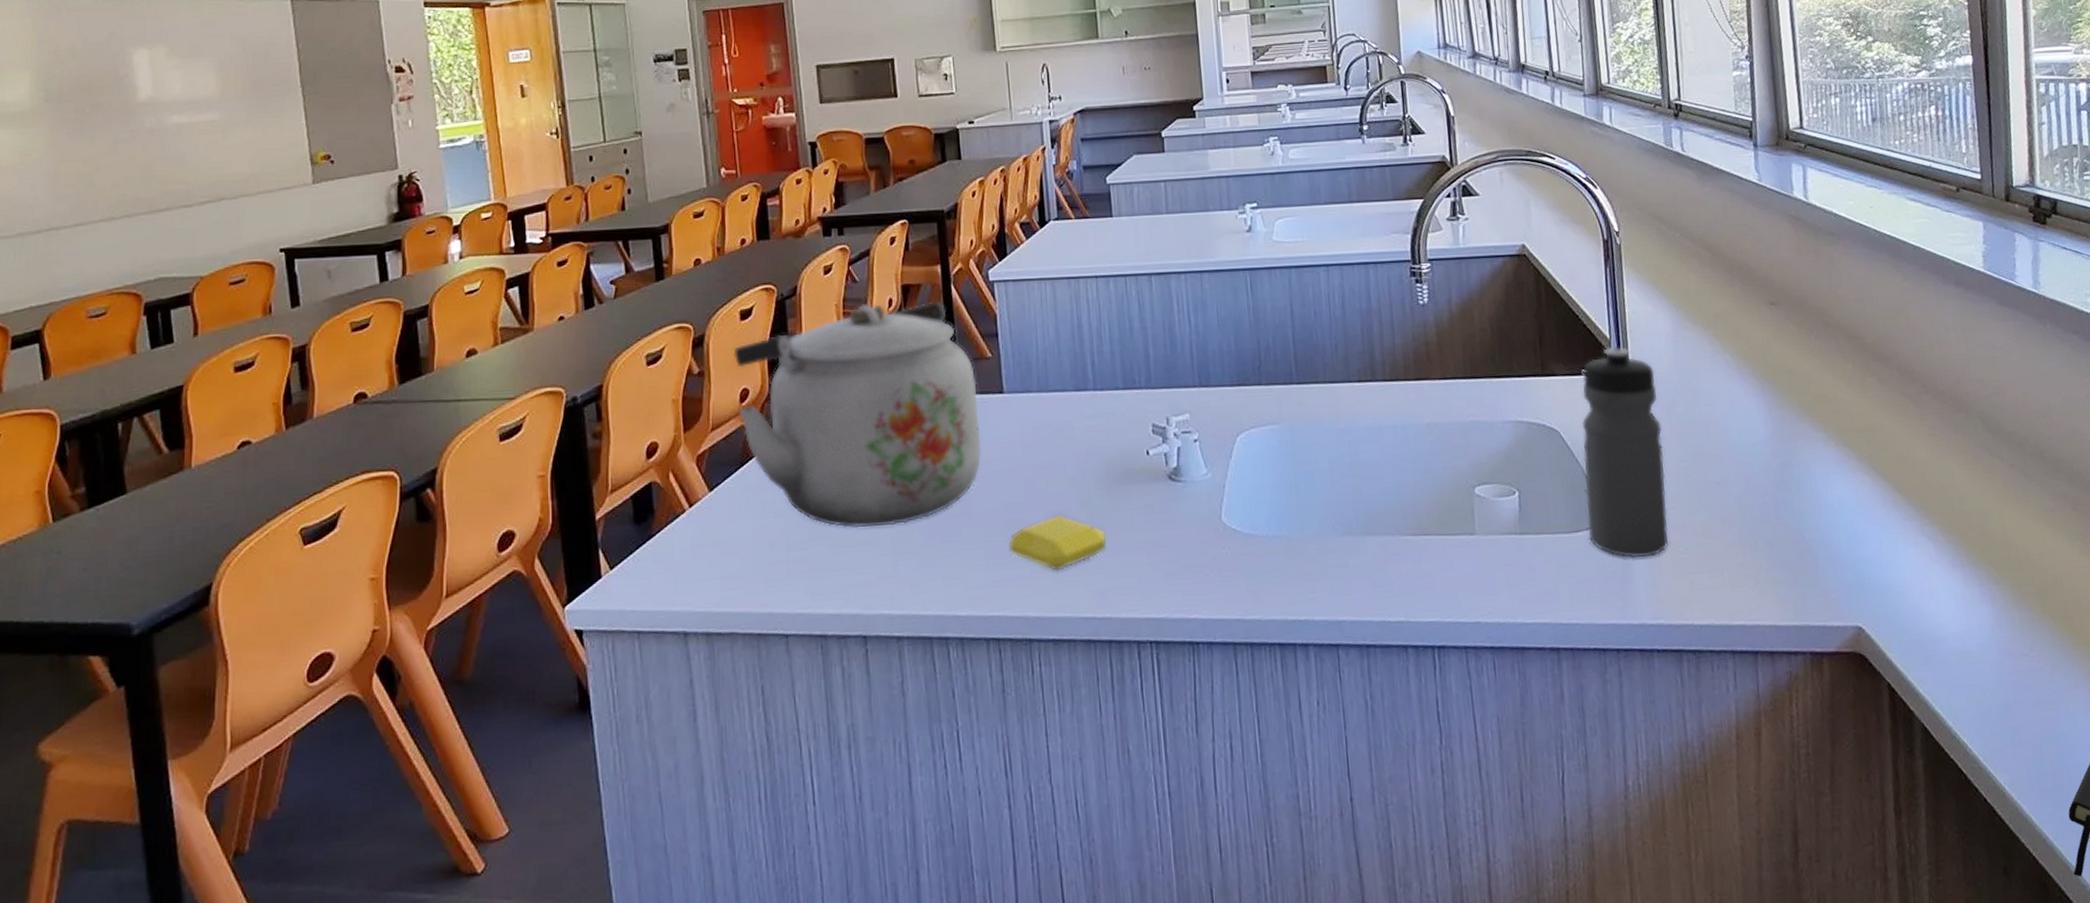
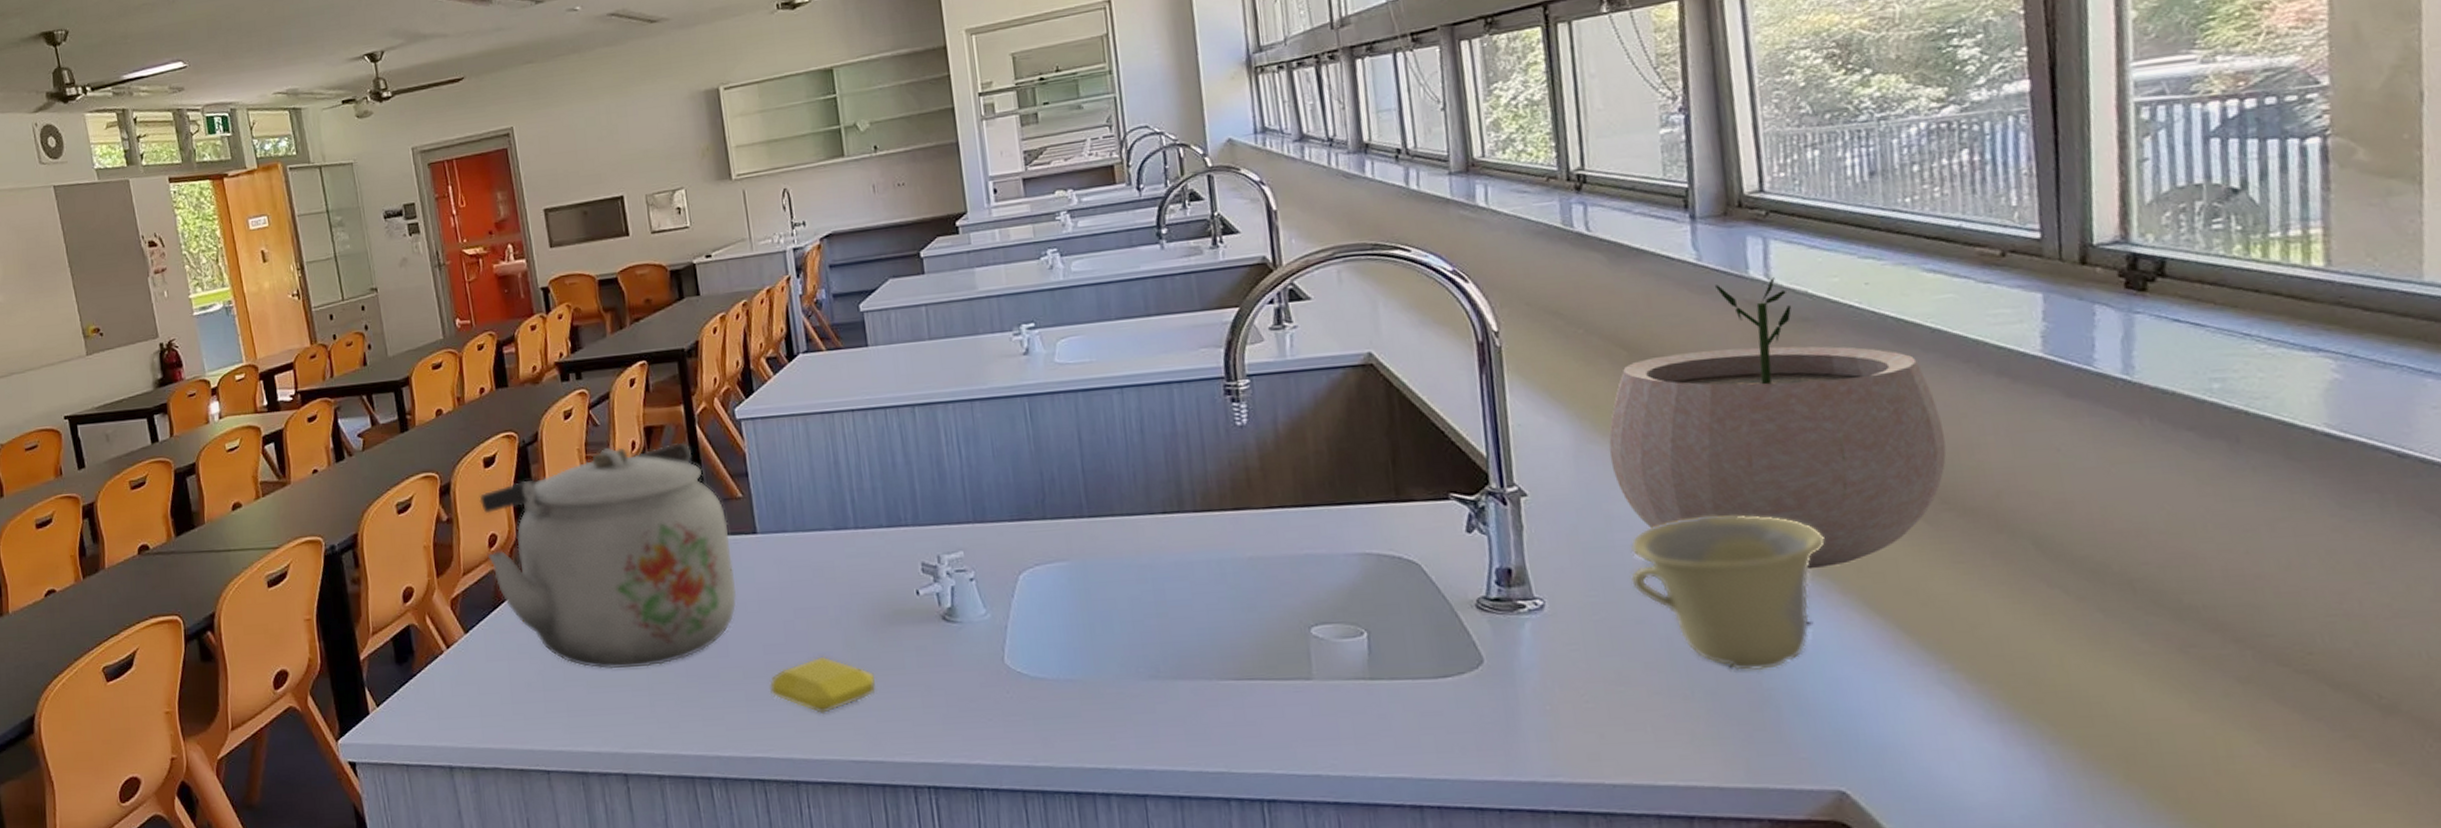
water bottle: present [1581,347,1669,558] -> none [1449,466,1570,708]
plant pot: none [1697,197,1925,439] -> present [1609,276,1947,568]
cup: none [1713,393,1846,525] -> present [1630,515,1825,671]

